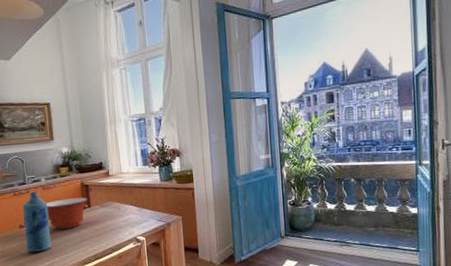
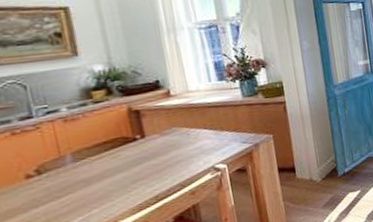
bottle: present [22,191,51,253] -> none [28,126,84,210]
mixing bowl: present [46,197,88,230] -> none [71,126,140,173]

